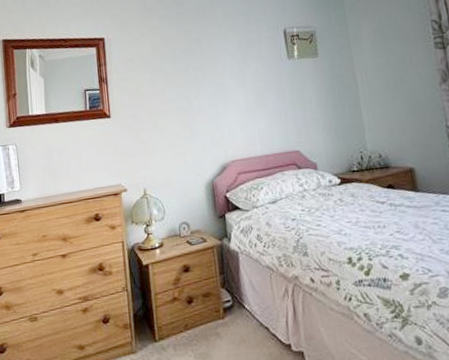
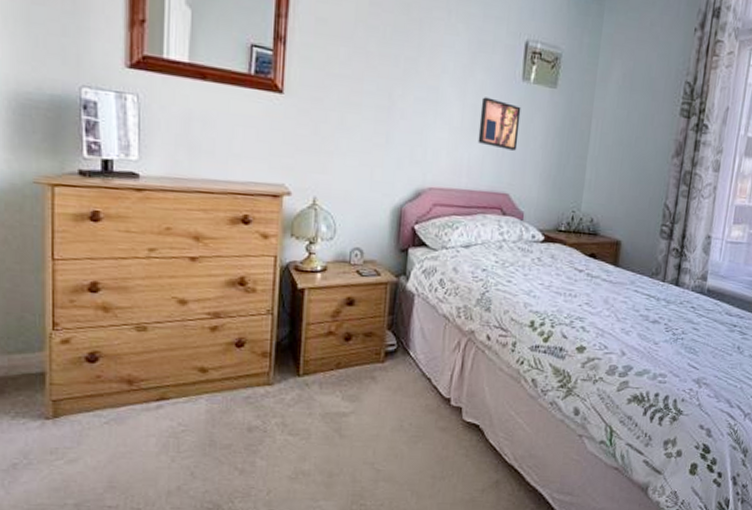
wall art: none [258,79,297,116] -> present [477,97,521,151]

